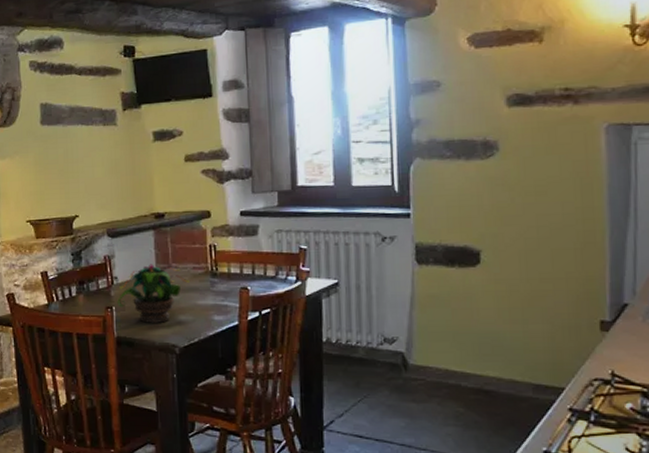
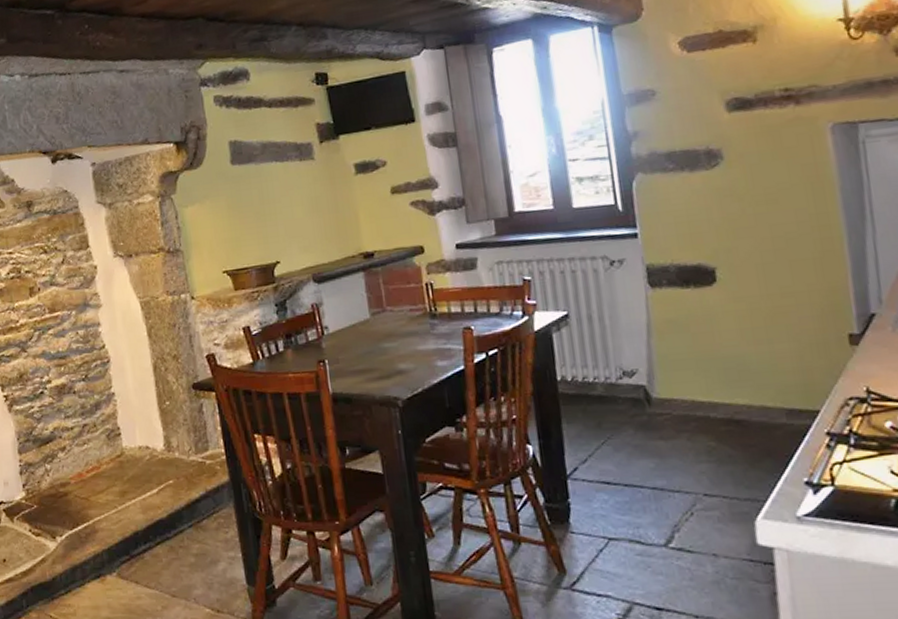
potted flower: present [117,264,189,323] -> none [329,309,407,376]

